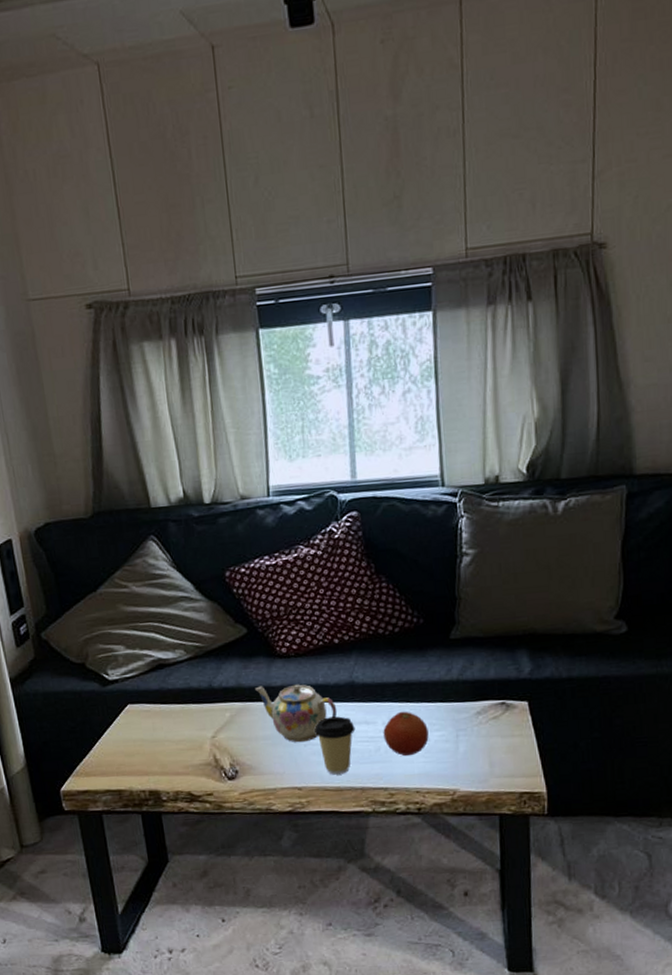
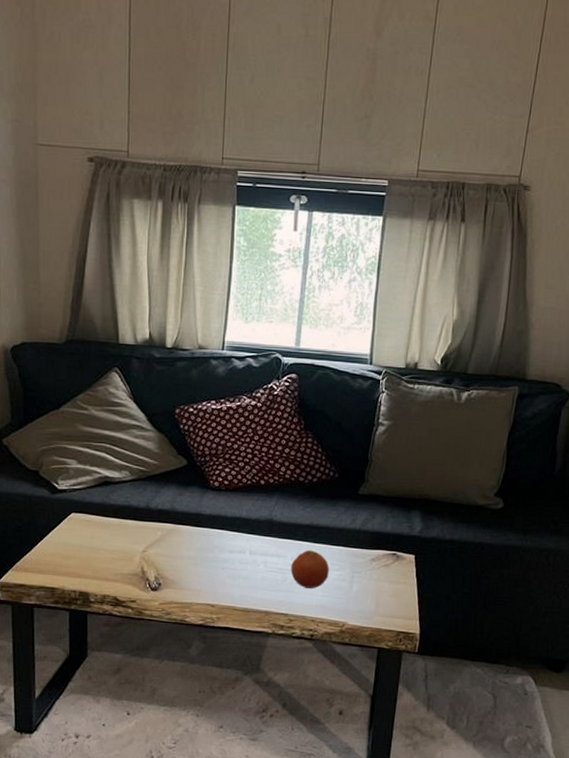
teapot: present [255,684,338,743] -> none [187,512,255,566]
coffee cup: present [314,716,356,775] -> none [233,547,268,598]

